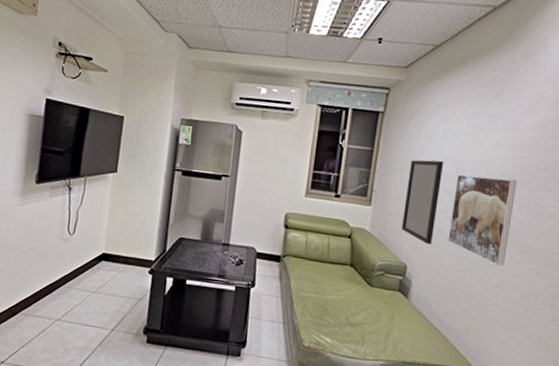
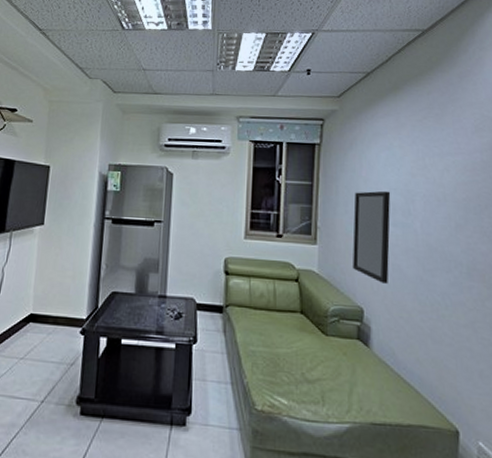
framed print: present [448,174,517,266] -> none [405,204,474,304]

